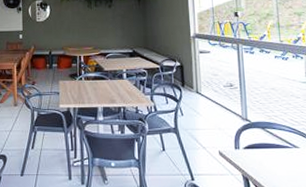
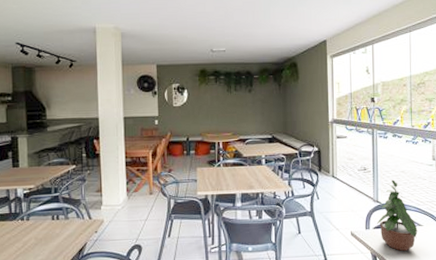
potted plant: none [247,97,294,175] -> present [377,179,418,252]

